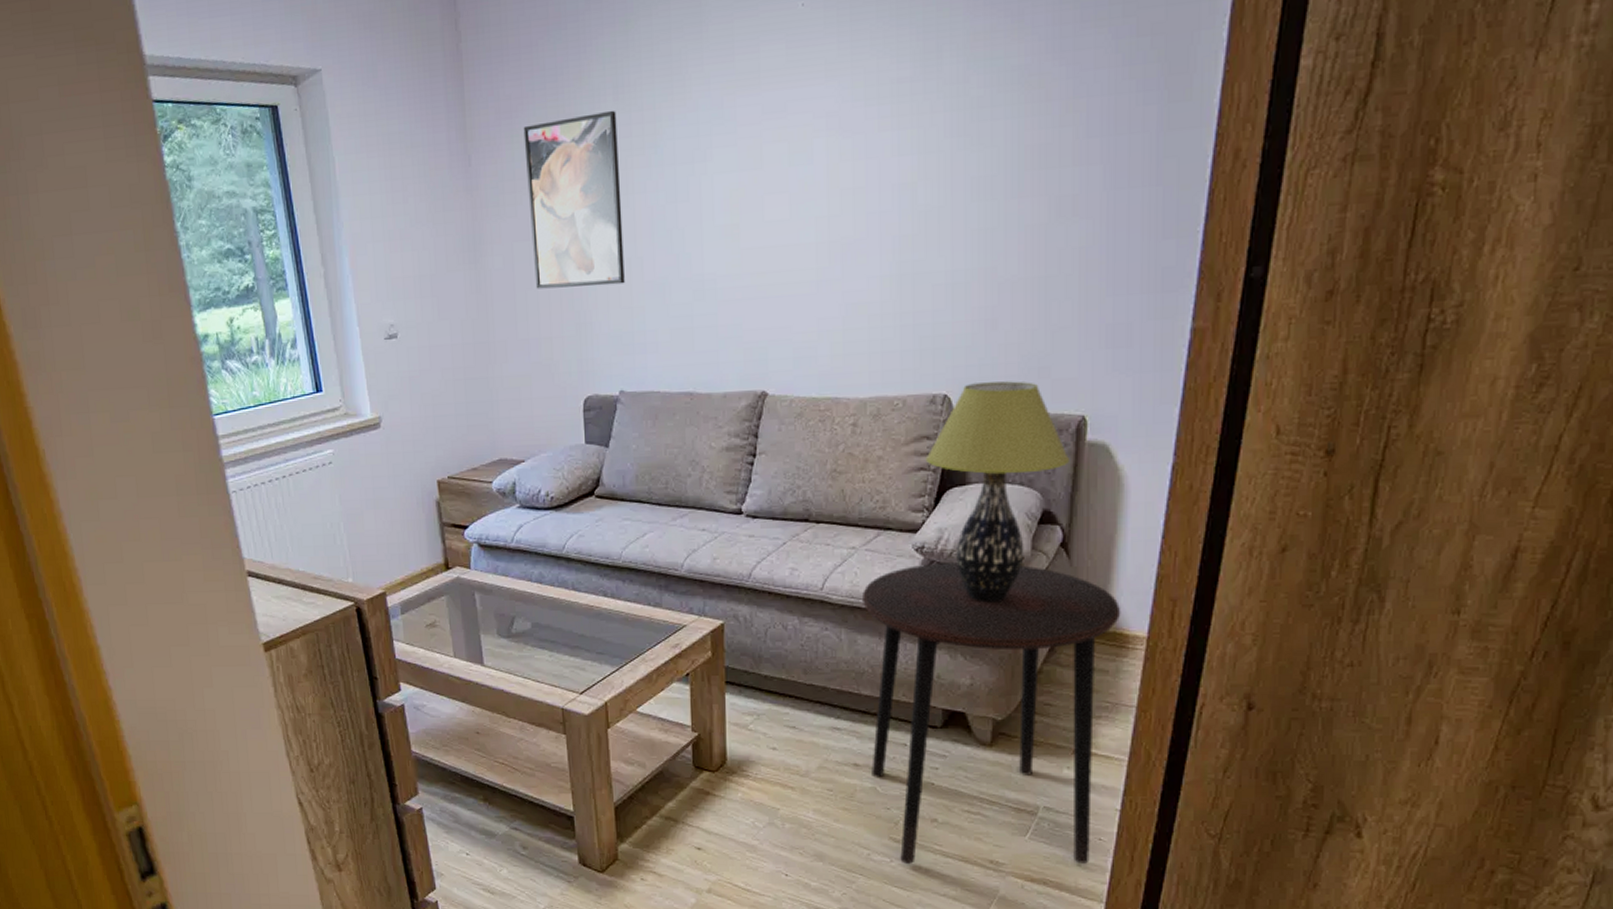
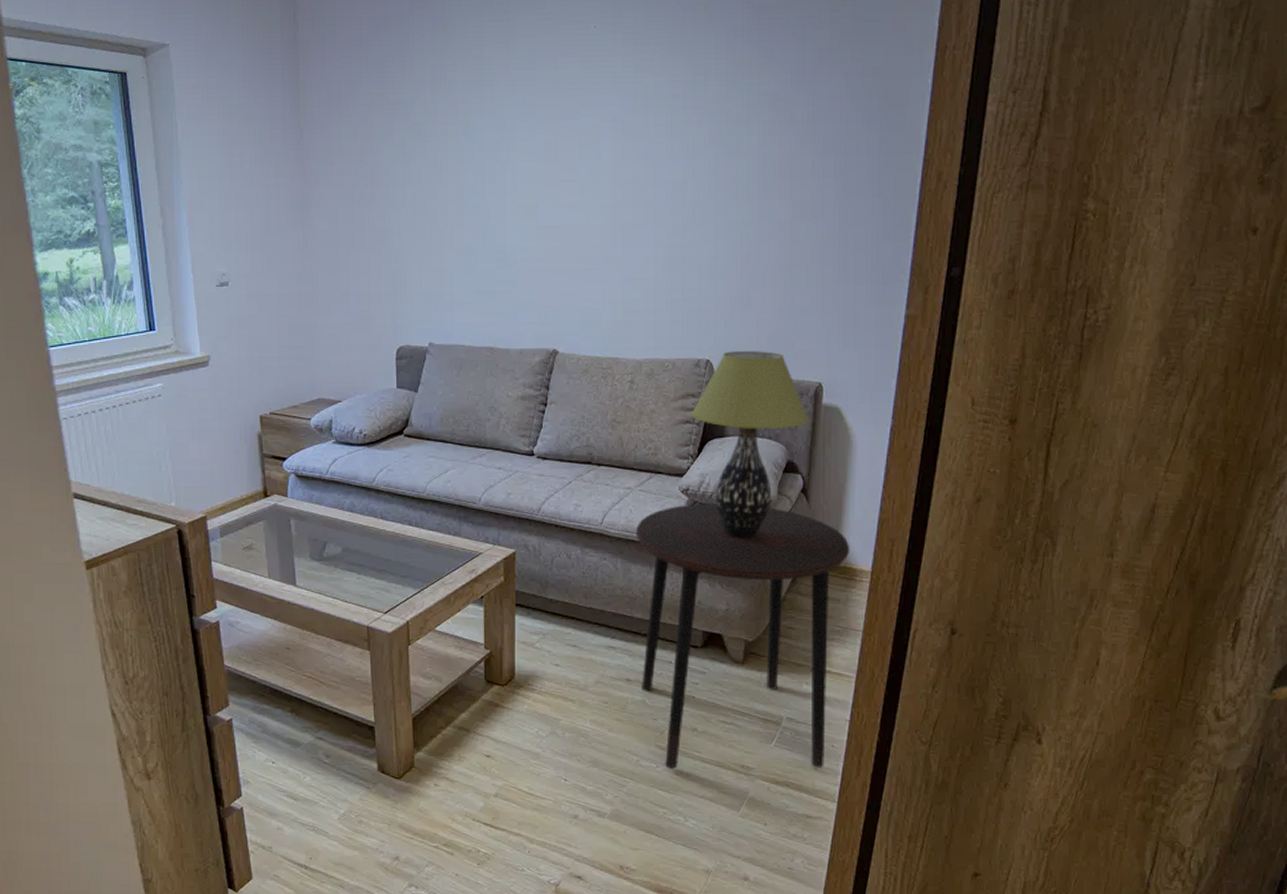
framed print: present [523,110,625,289] -> none [351,101,436,251]

